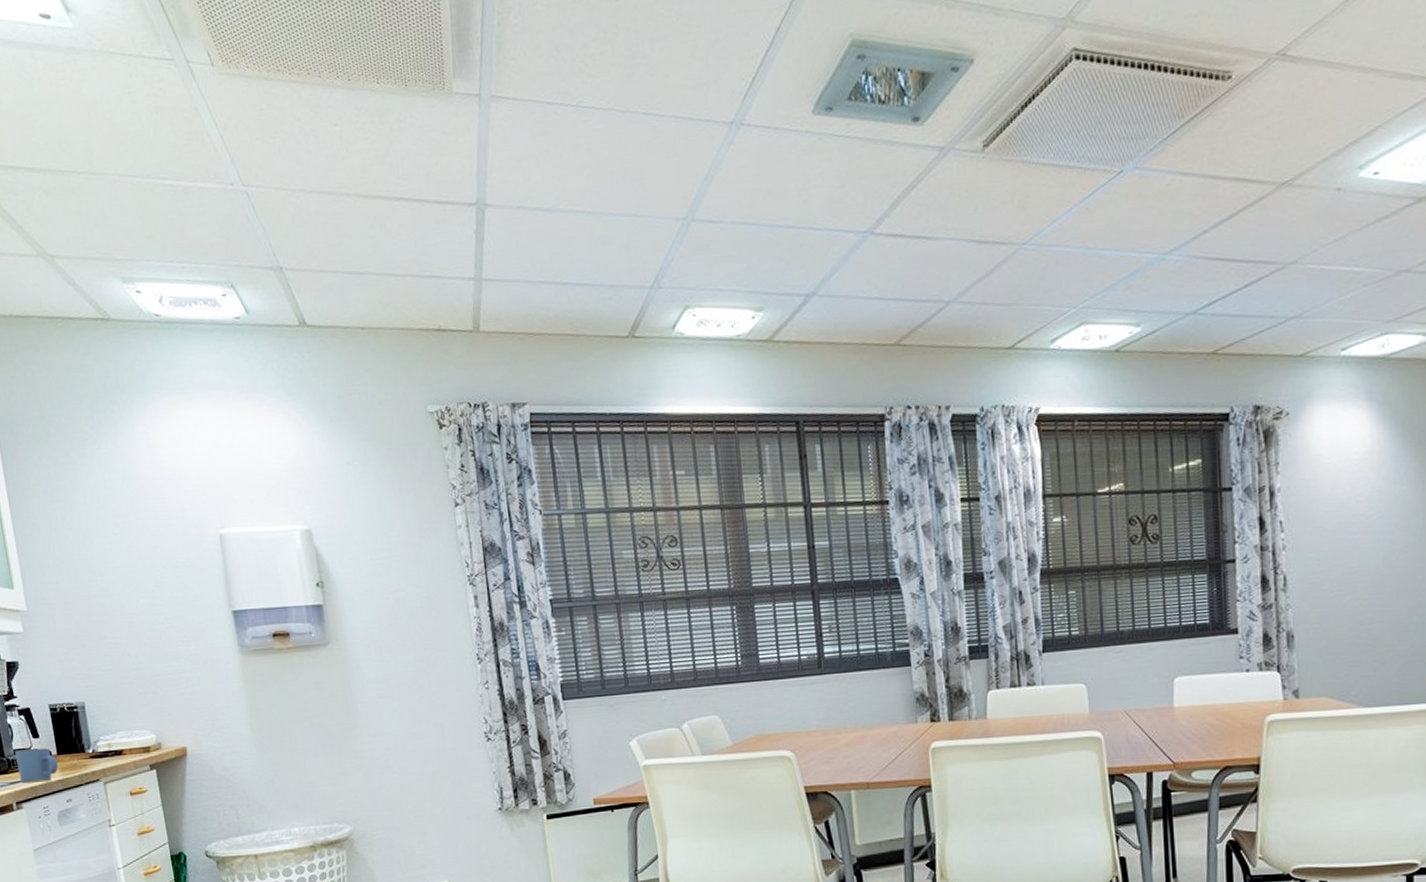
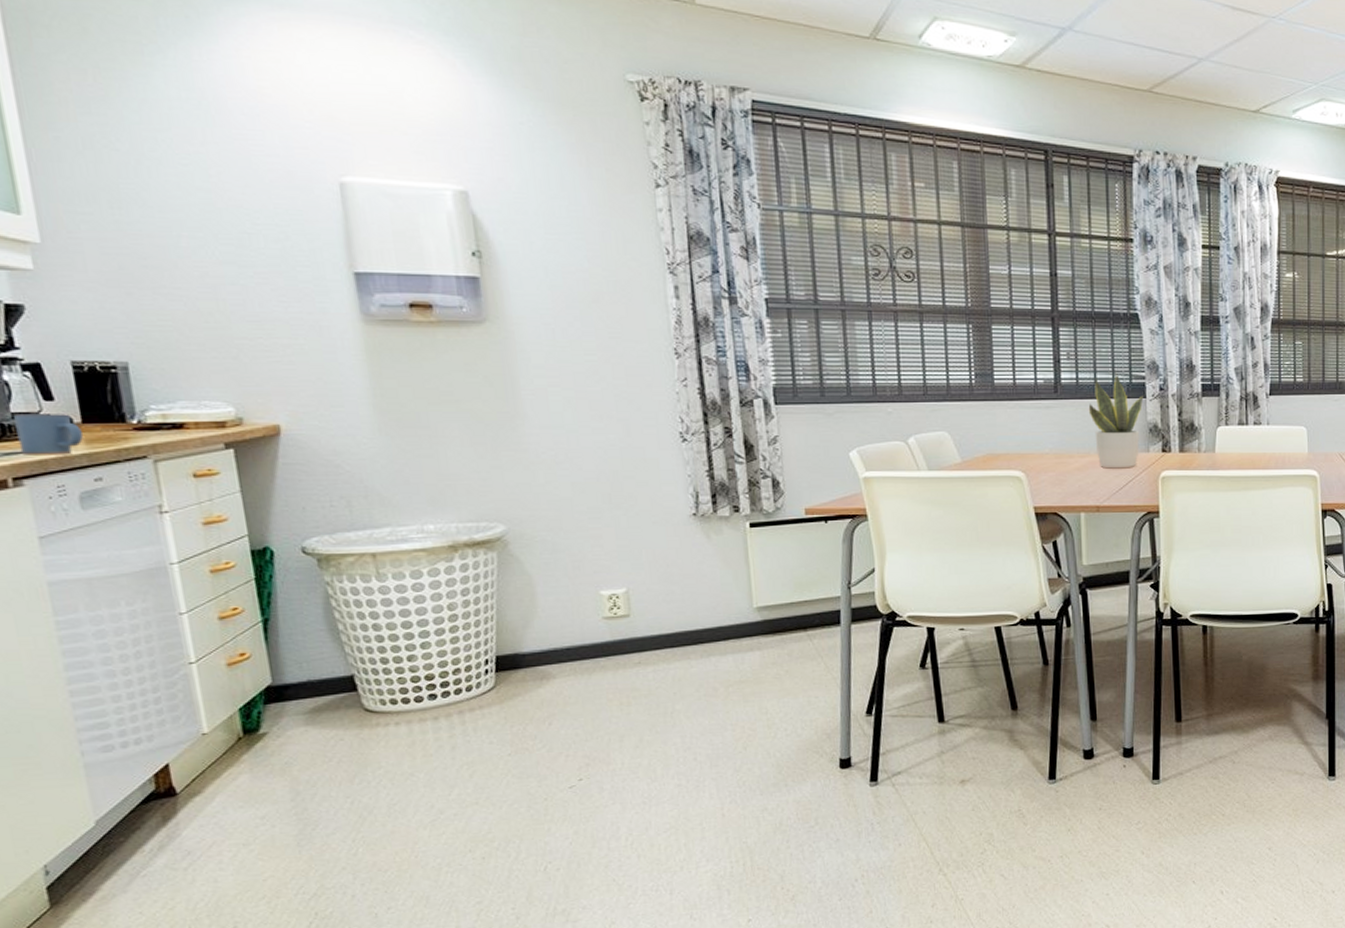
potted plant: none [853,640,909,744] -> present [1088,371,1144,470]

